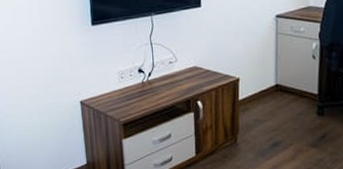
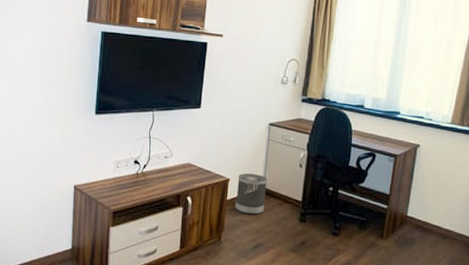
wastebasket: none [248,70,280,113] -> present [235,173,268,214]

